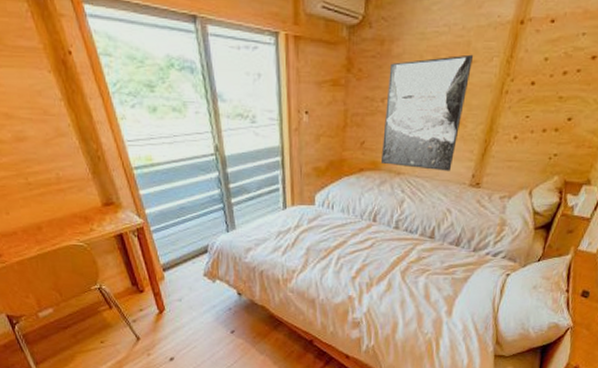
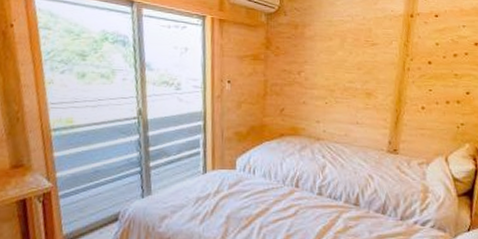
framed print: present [380,54,474,172] -> none [300,38,376,138]

